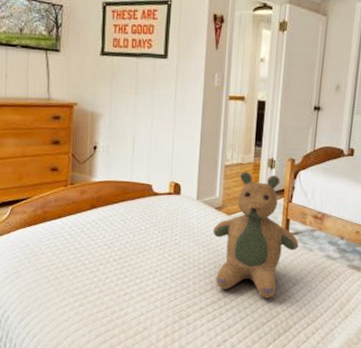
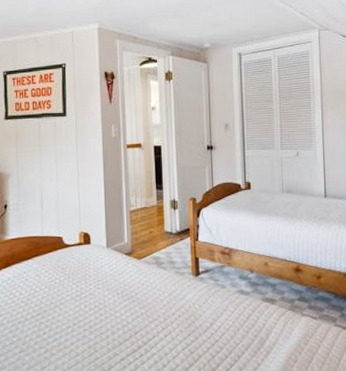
teddy bear: present [212,172,299,299] -> none [125,215,210,342]

